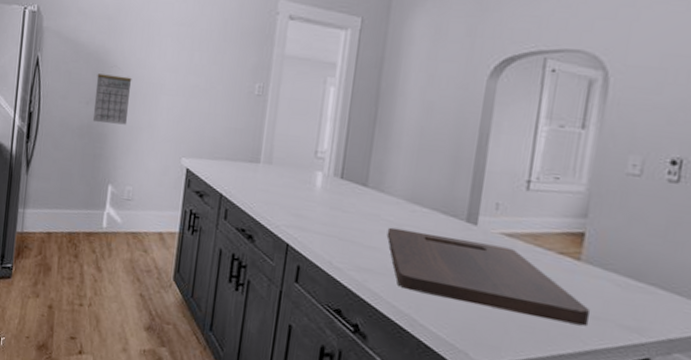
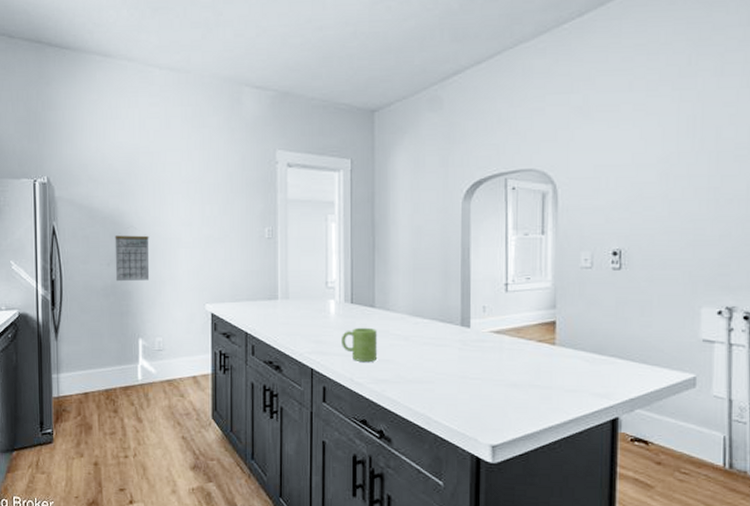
mug: none [323,206,366,247] -> present [340,327,377,362]
cutting board: present [386,227,590,327] -> none [396,340,569,400]

